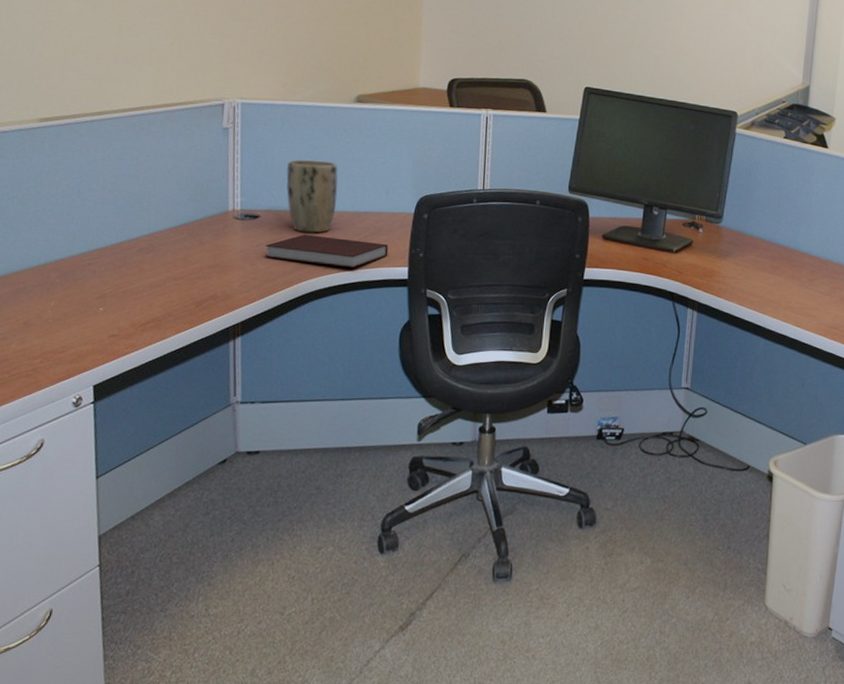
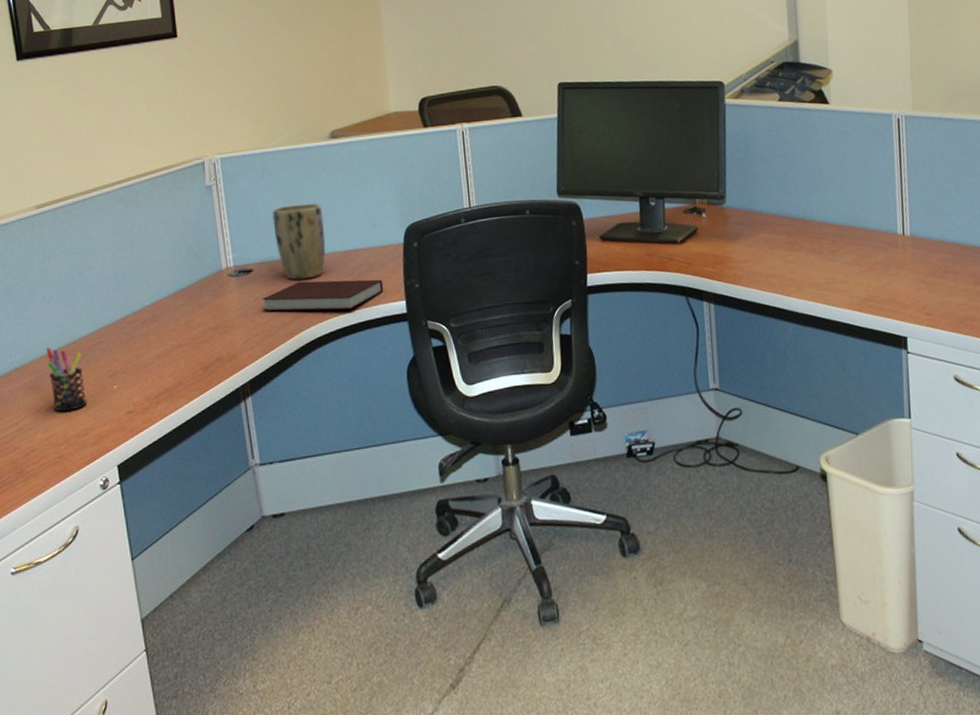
pen holder: none [31,261,70,326] -> present [46,347,88,412]

